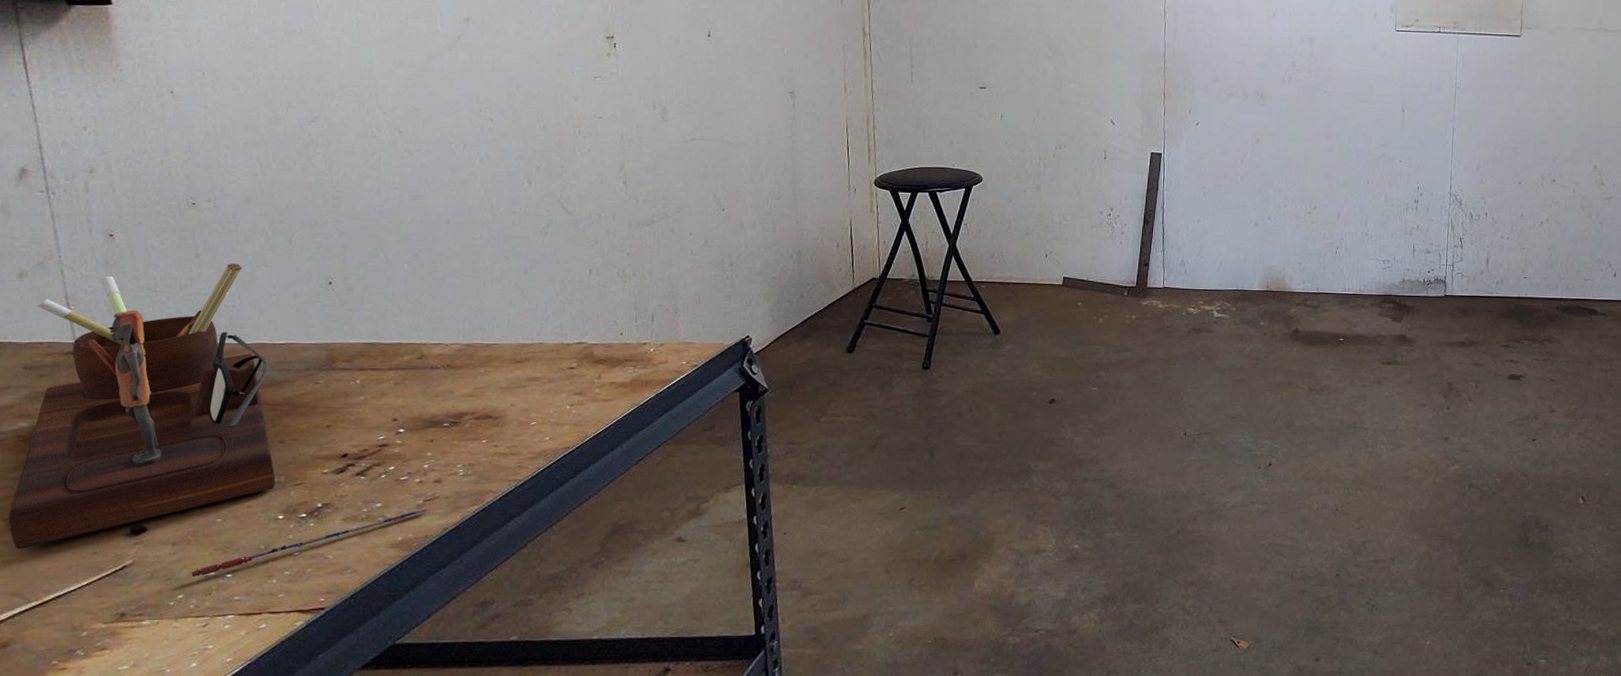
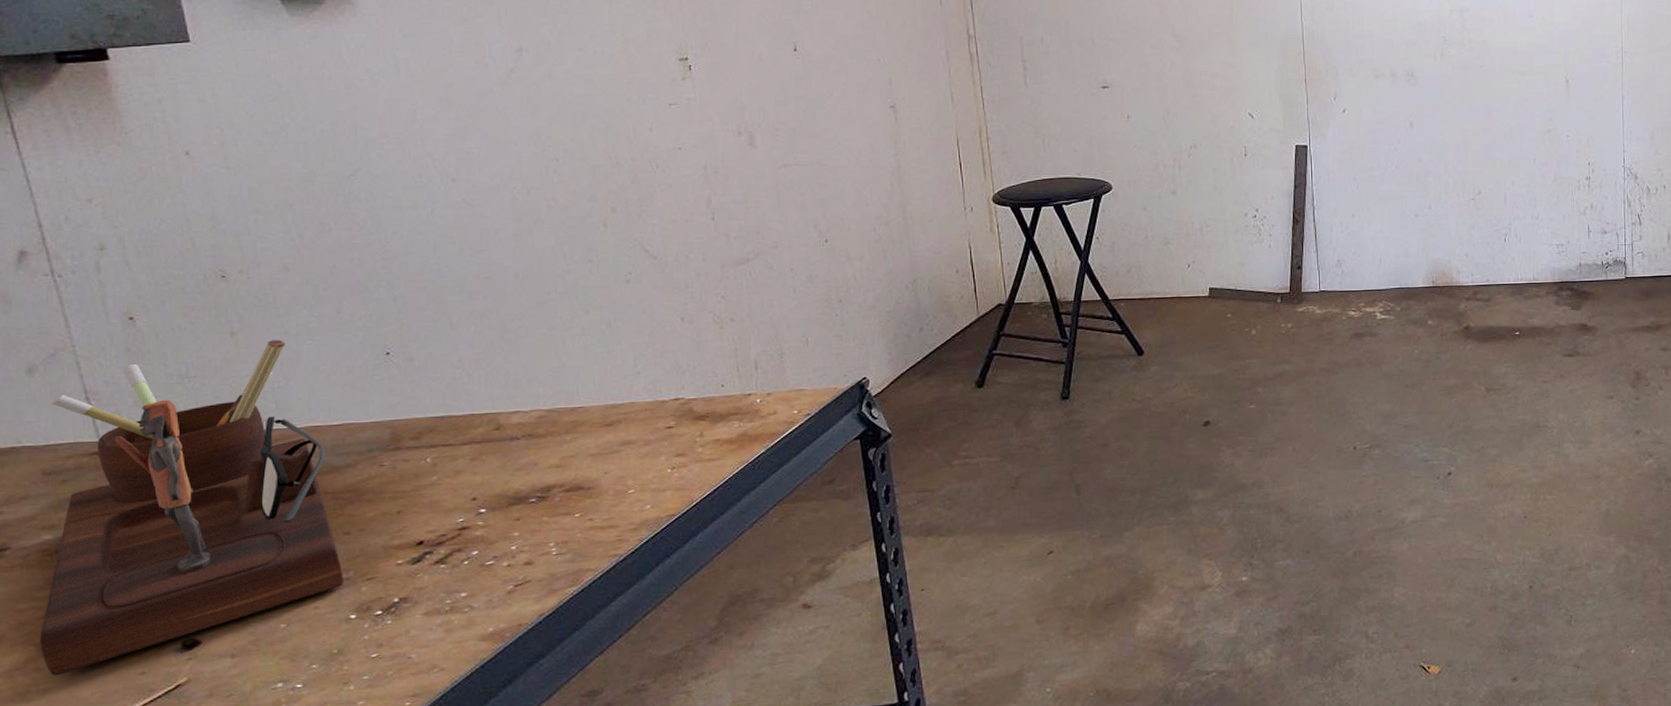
pen: present [191,508,428,577] -> none [256,594,520,690]

